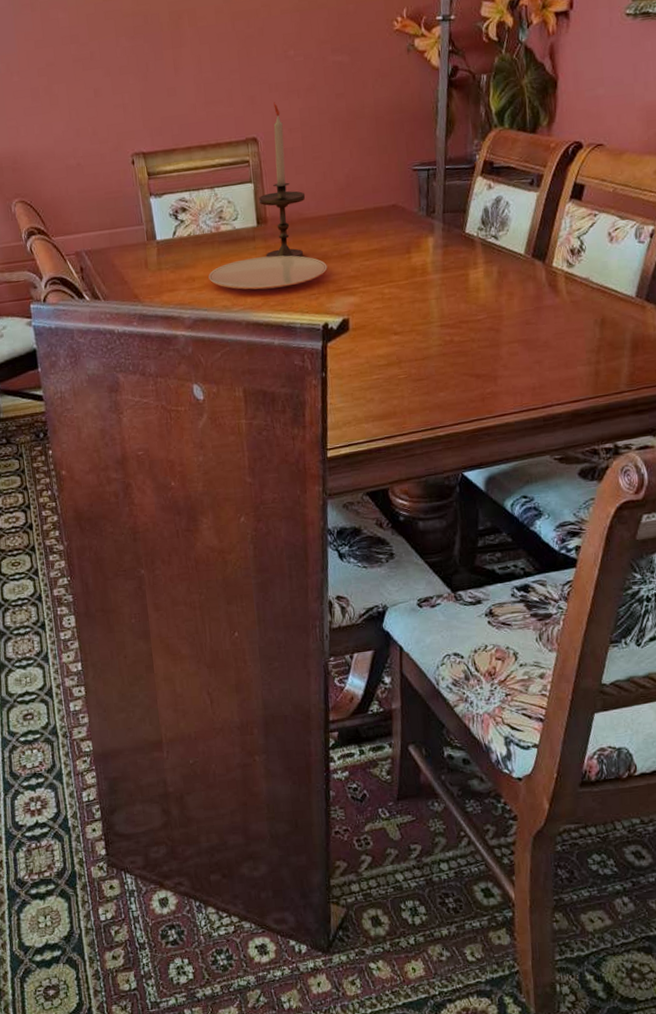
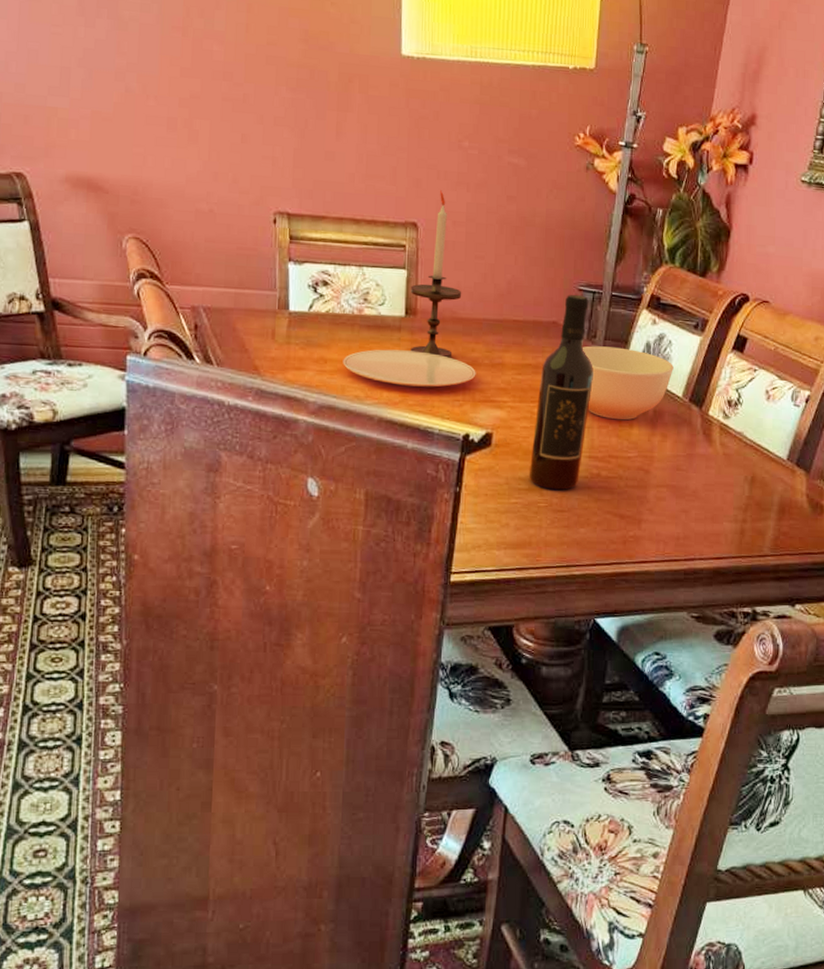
wine bottle: none [386,175,437,361] -> present [528,294,595,490]
bowl: none [422,217,514,287] -> present [582,346,674,421]

